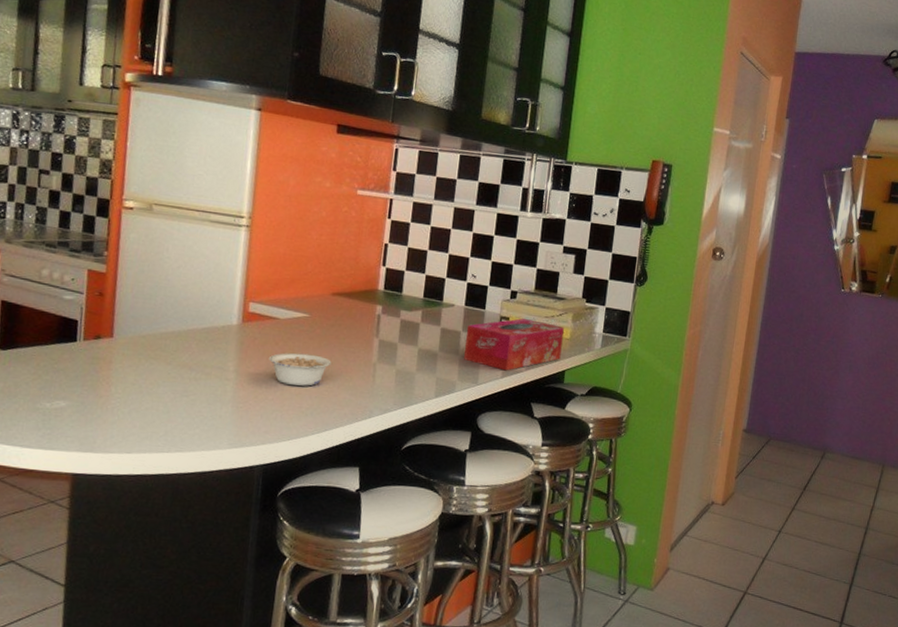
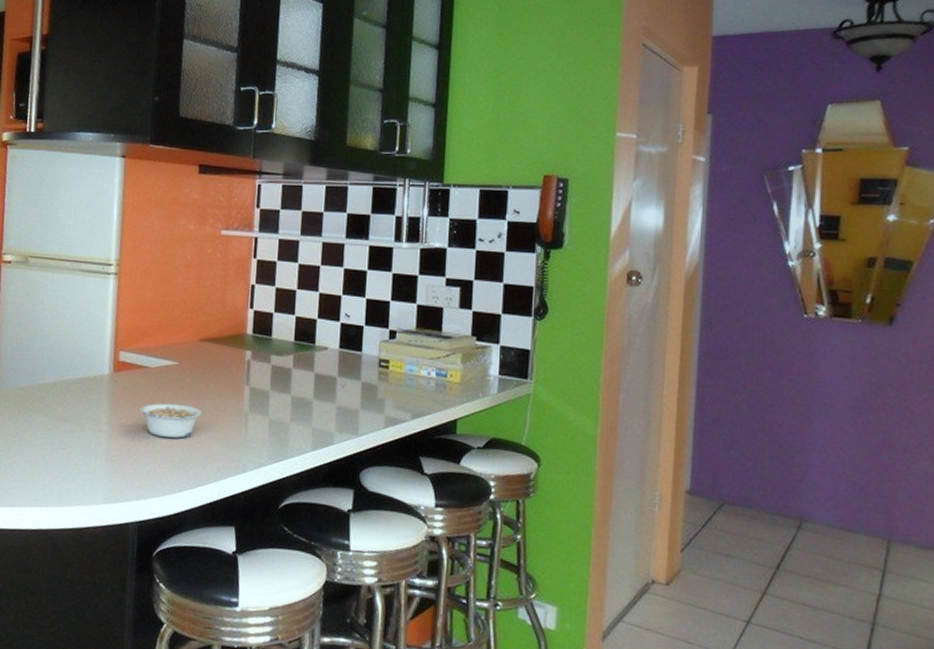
tissue box: present [464,318,564,371] -> none [341,361,453,421]

